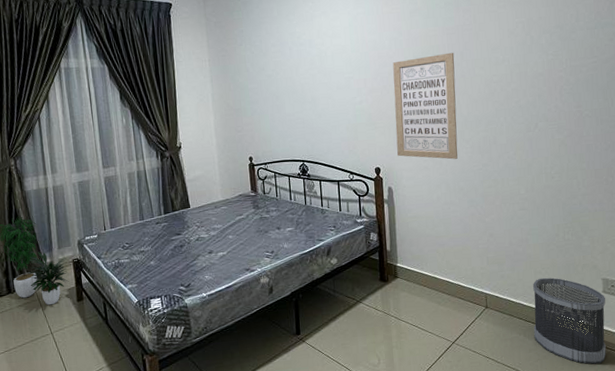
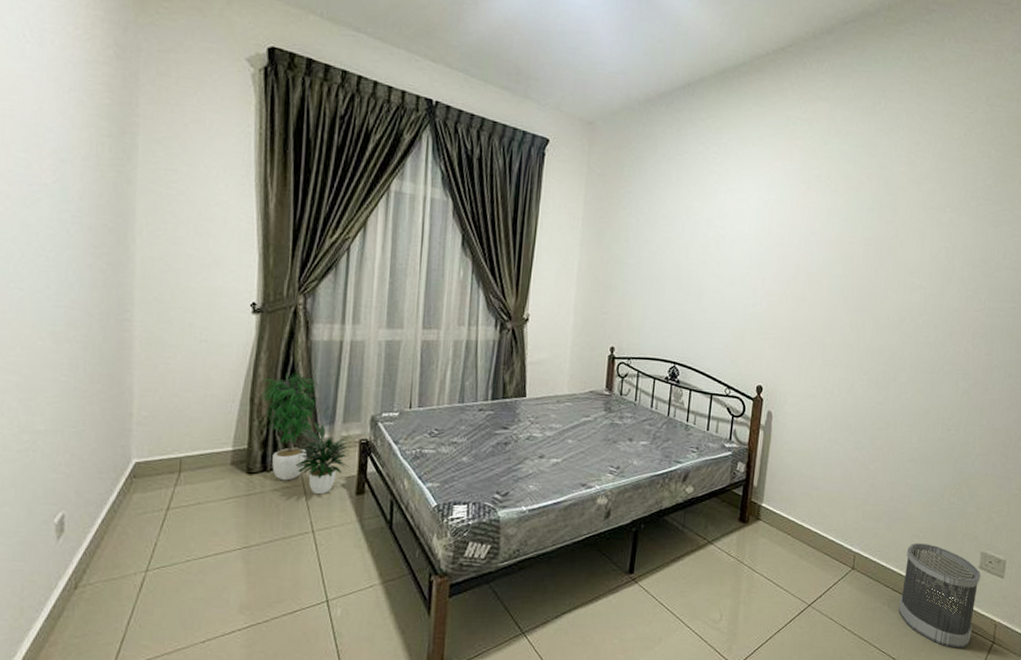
wall art: present [392,52,458,160] -> none [785,264,868,391]

